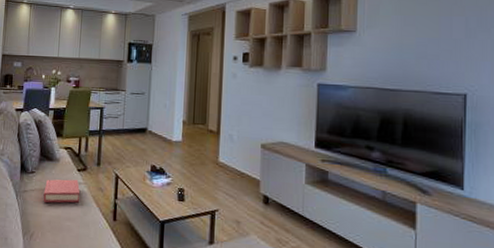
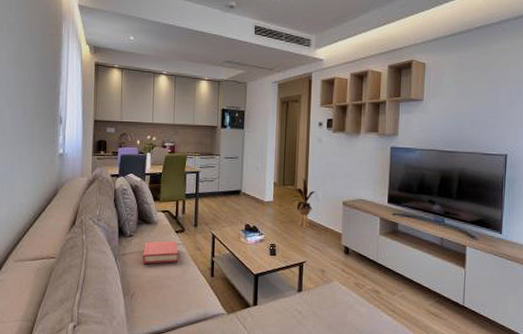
house plant: none [201,116,231,173] -> present [291,178,317,229]

